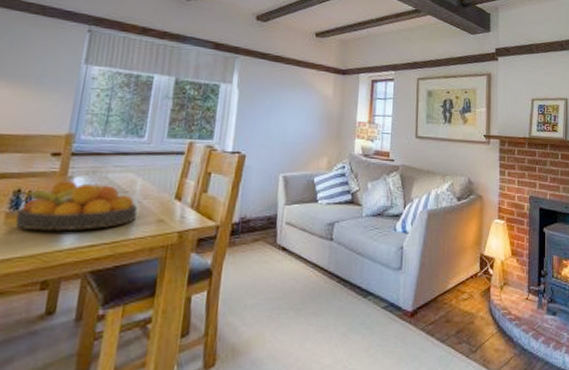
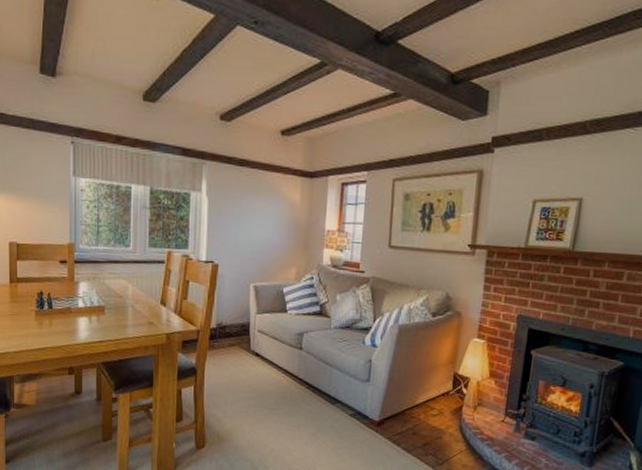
fruit bowl: present [15,180,137,231] -> none [42,285,131,328]

